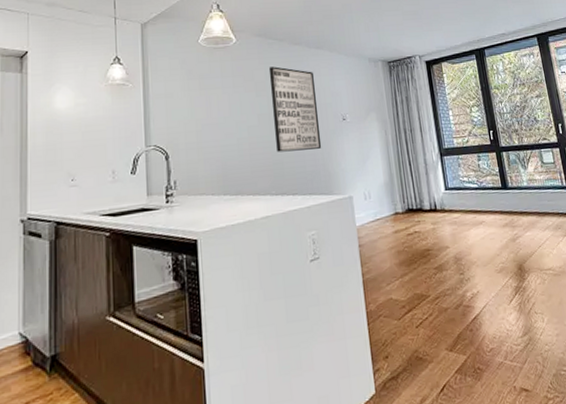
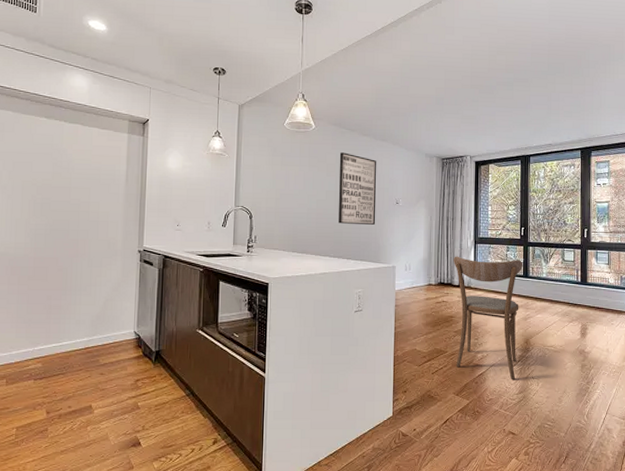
dining chair: none [419,169,516,320] -> present [454,256,523,380]

